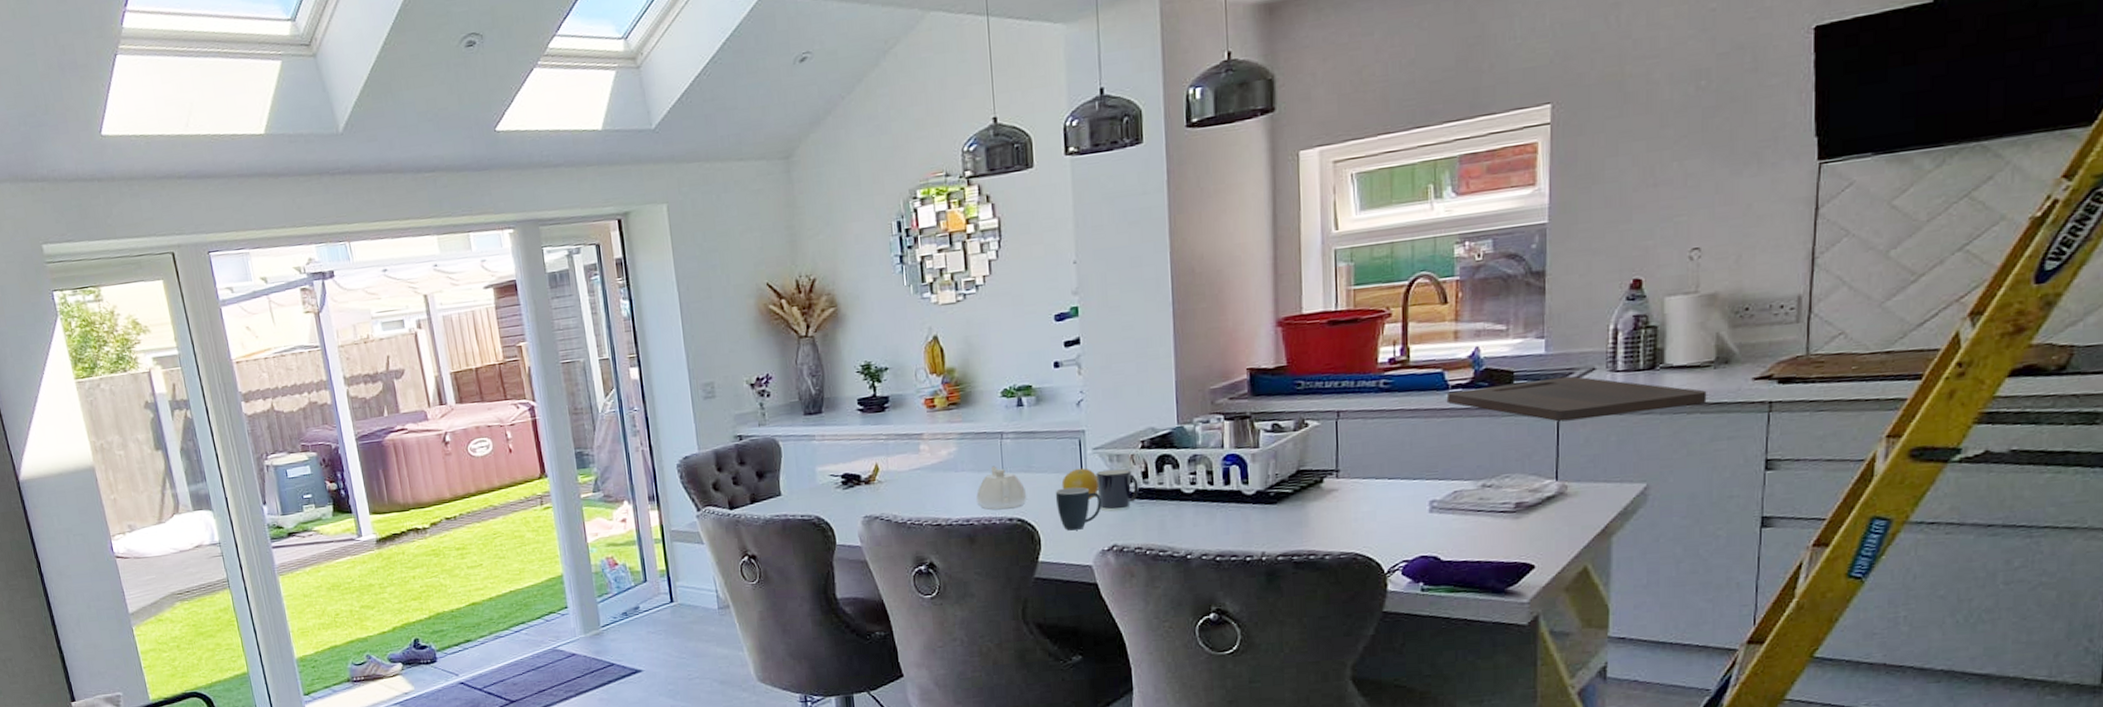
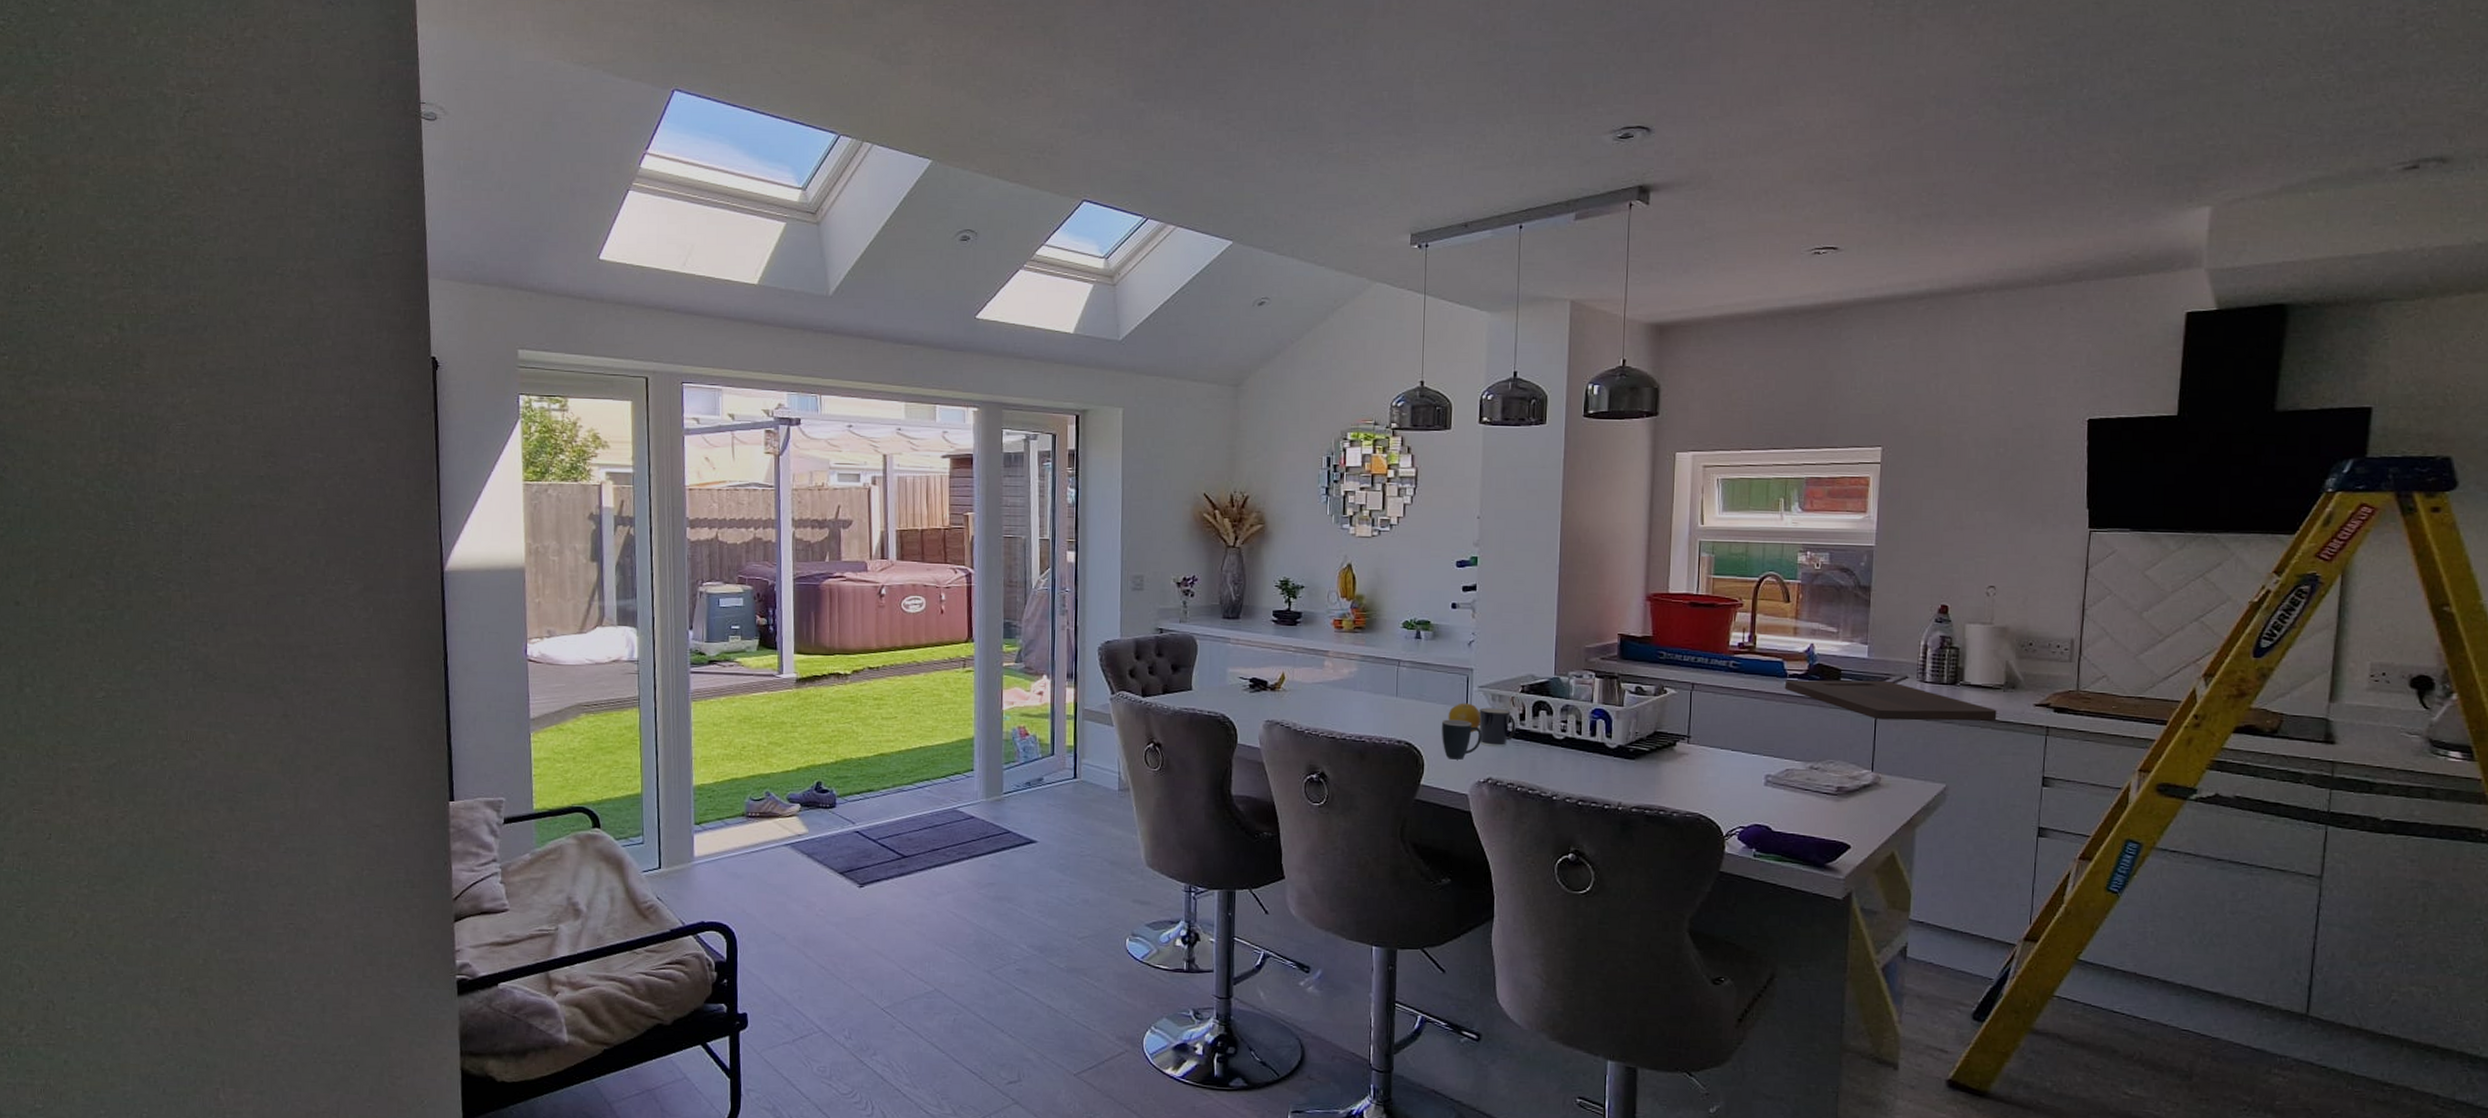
teapot: present [975,466,1027,511] -> none [1369,690,1416,732]

